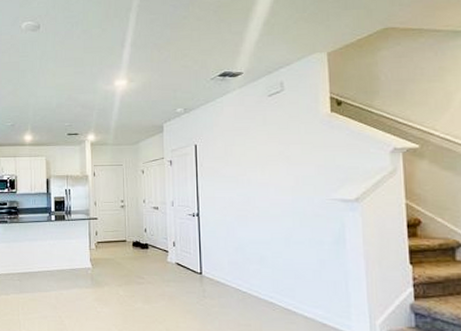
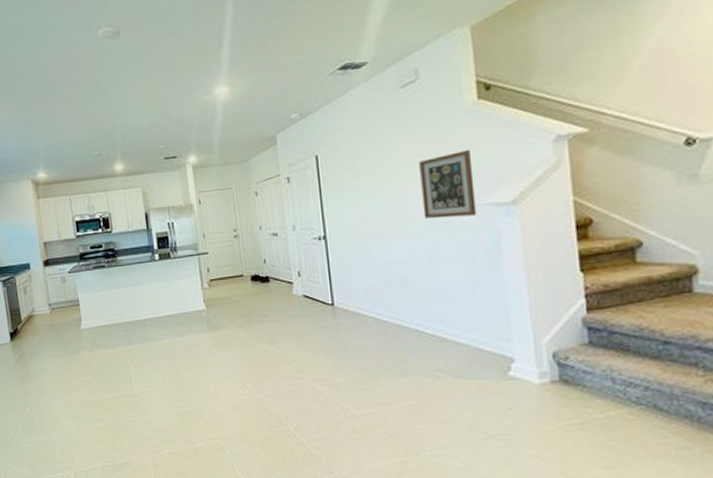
wall art: none [280,152,326,208] -> present [419,149,477,219]

